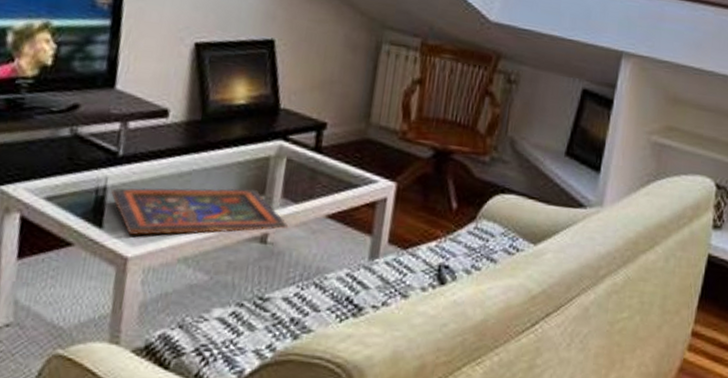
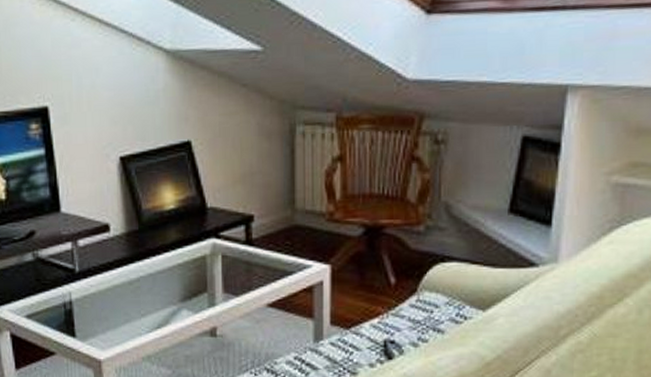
painted panel: present [111,188,289,236] -> none [76,288,234,341]

